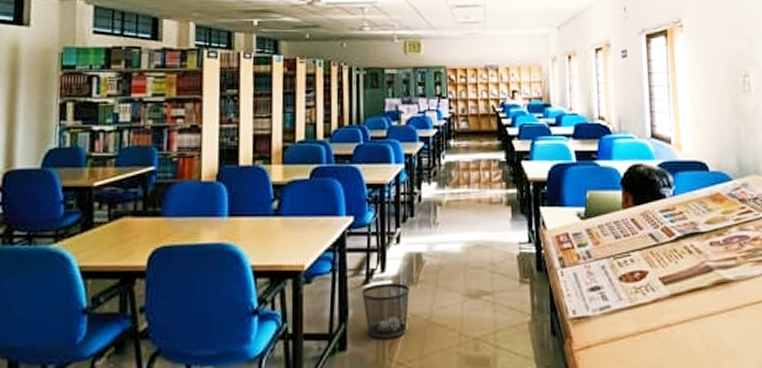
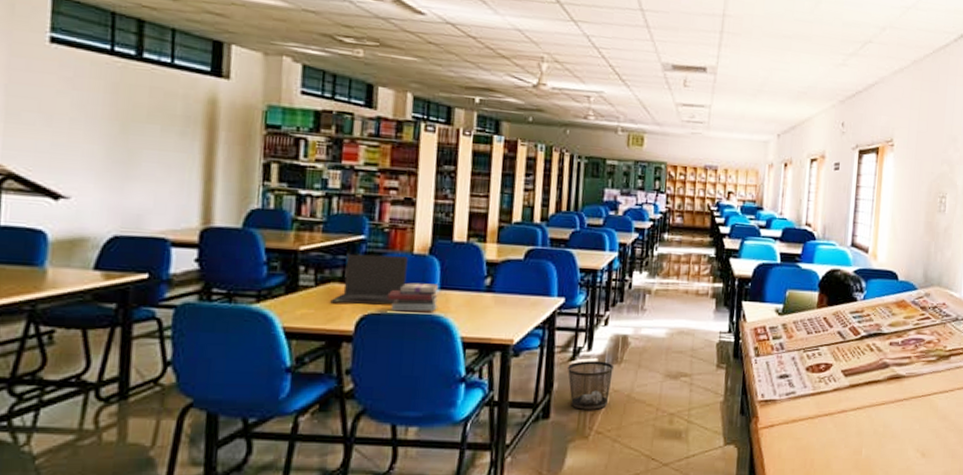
laptop: none [123,185,197,239] -> present [330,253,408,305]
books: none [177,211,228,243] -> present [387,282,439,313]

